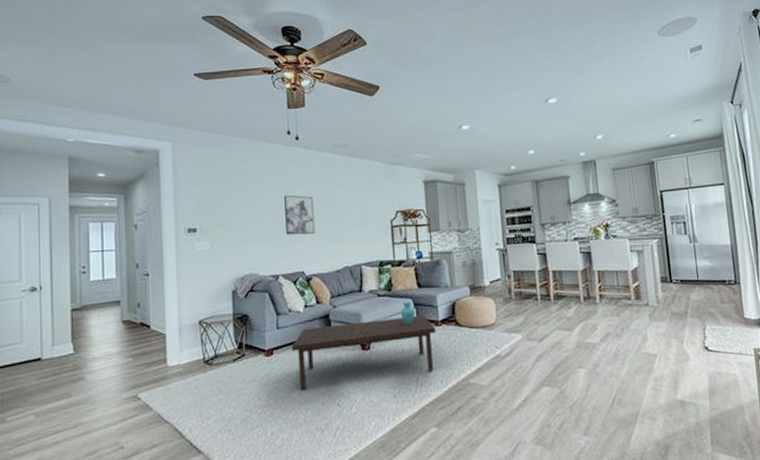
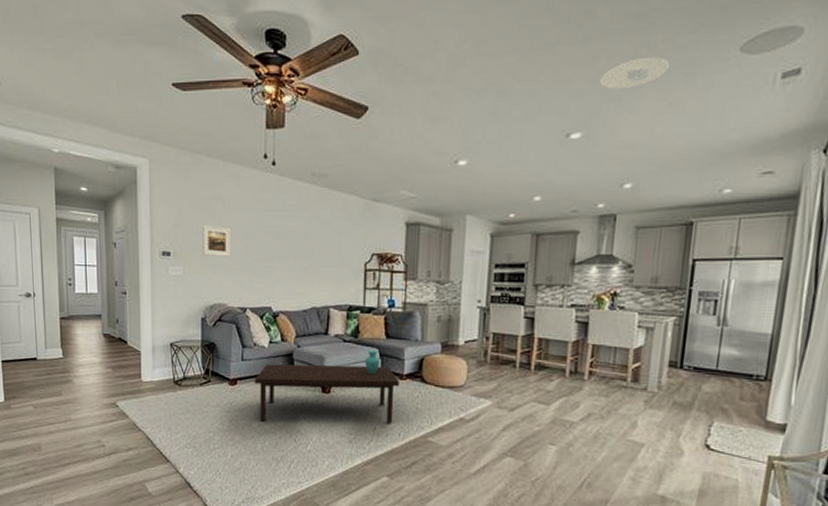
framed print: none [229,198,260,229] -> present [203,224,231,258]
wall art: present [284,195,316,235] -> none [256,225,286,269]
recessed light: none [564,40,612,64] -> present [600,56,671,89]

